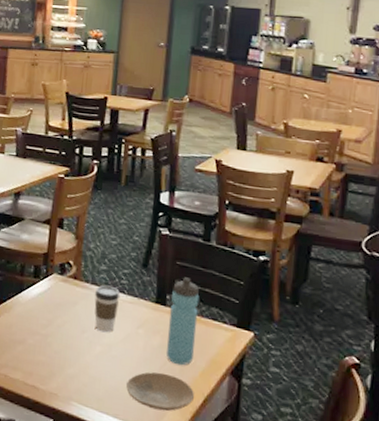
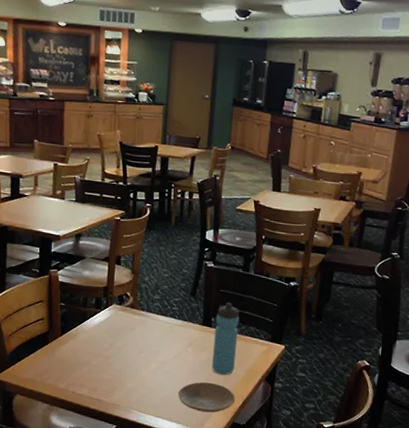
coffee cup: present [94,285,120,333] -> none [149,312,172,352]

